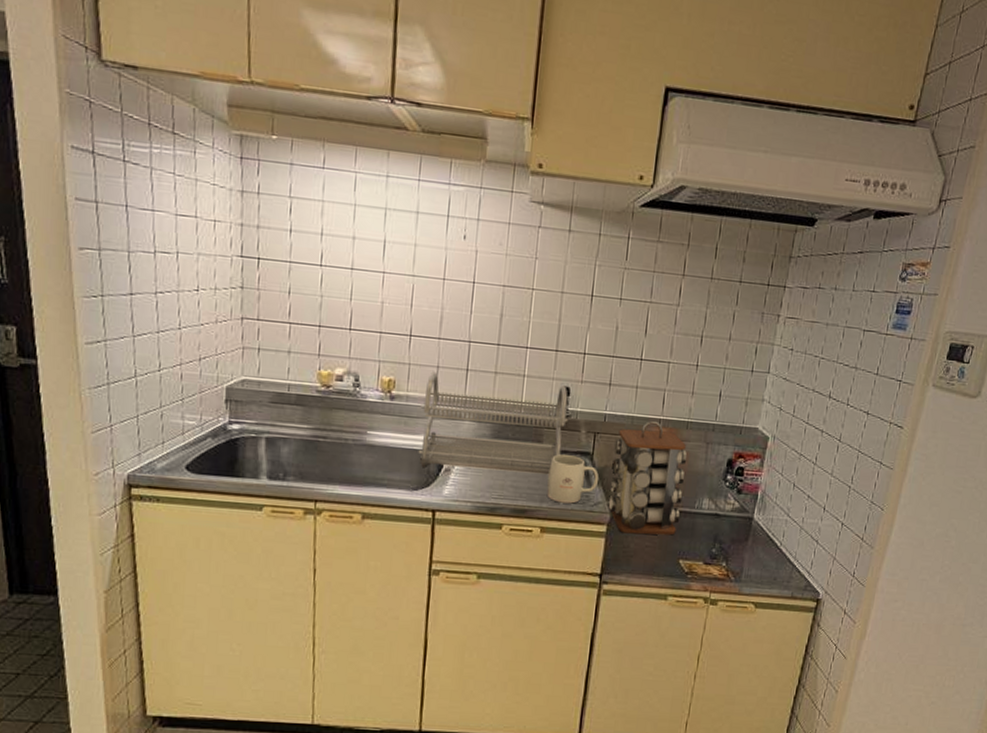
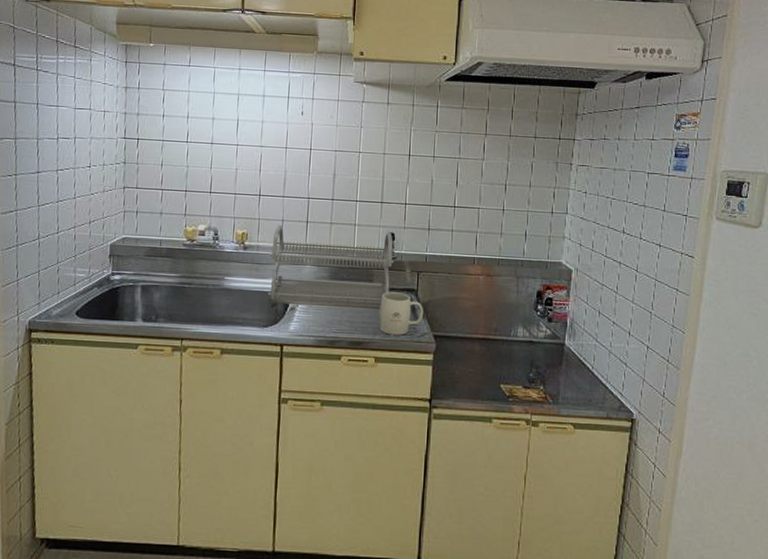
spice rack: present [608,420,688,536] -> none [433,259,501,362]

